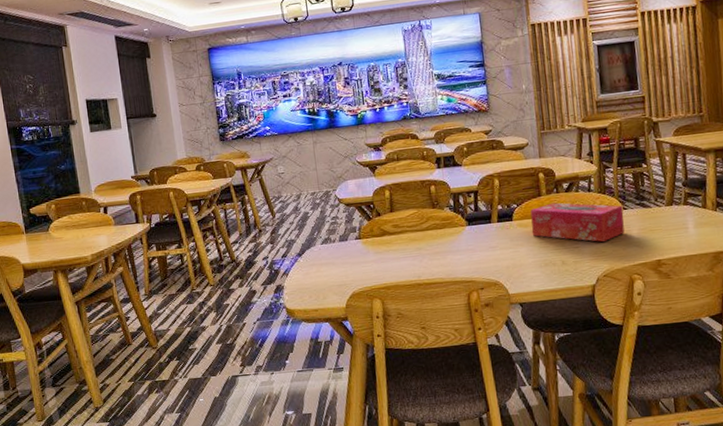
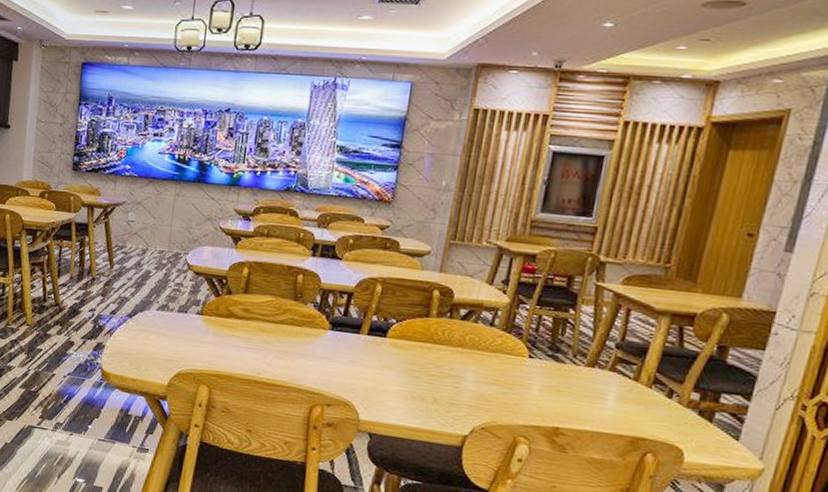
tissue box: present [530,202,625,243] -> none [405,328,529,390]

